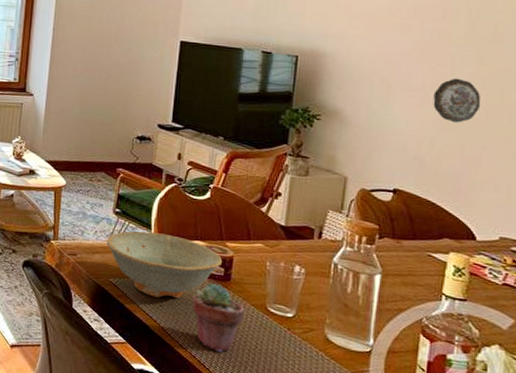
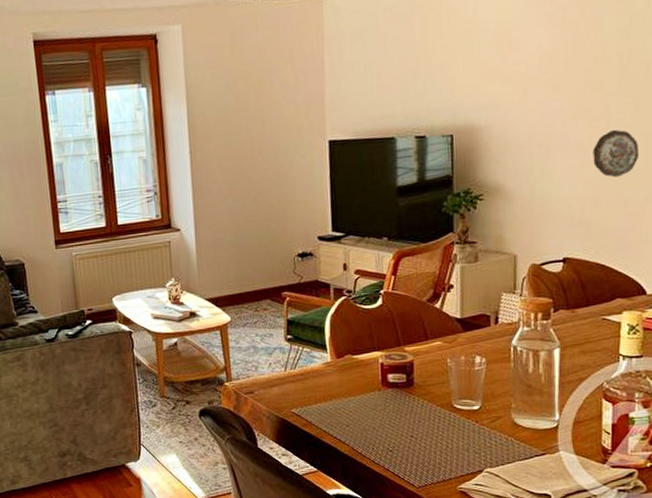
dish: present [106,231,222,298] -> none [282,351,403,419]
potted succulent: present [192,283,245,353] -> none [379,391,432,460]

